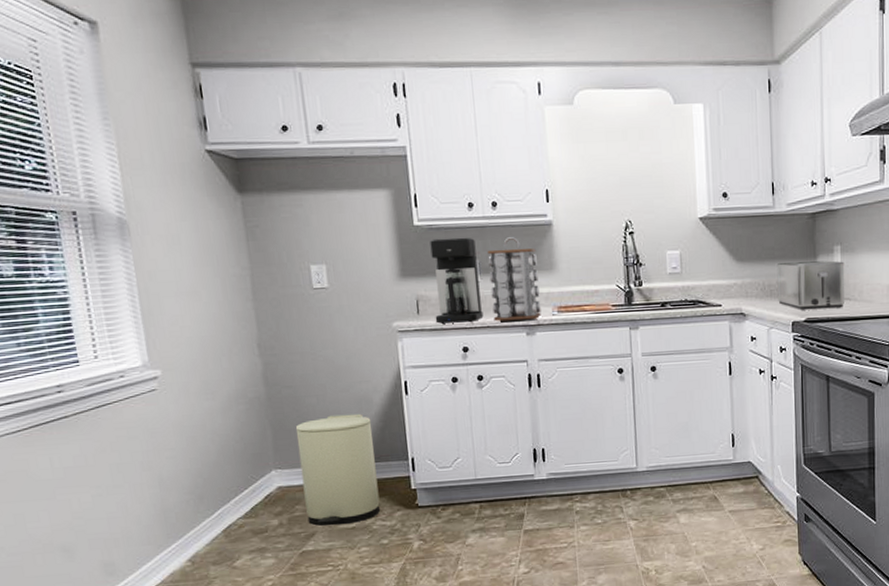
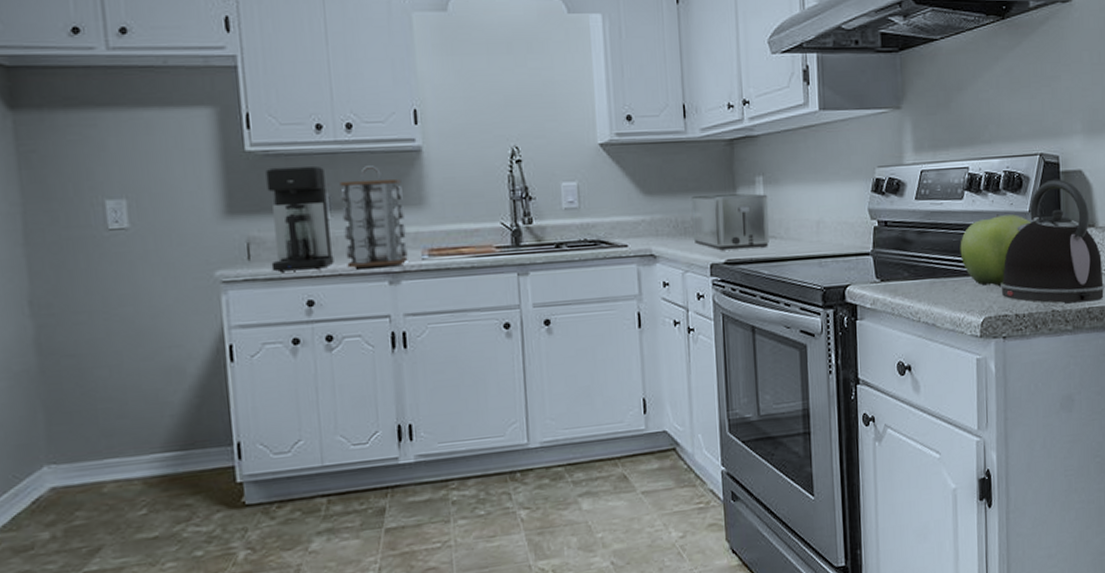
pedal bin: present [295,413,380,526] -> none [78,387,193,537]

